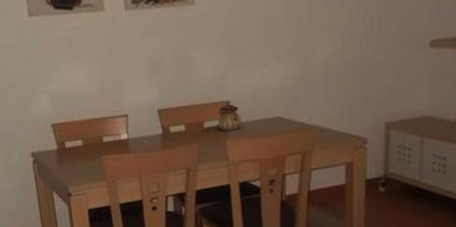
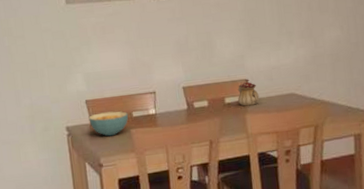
cereal bowl: none [55,136,99,164] -> present [88,111,129,137]

